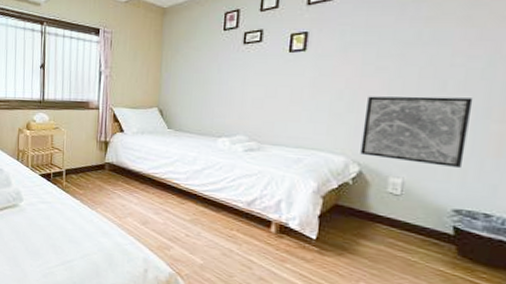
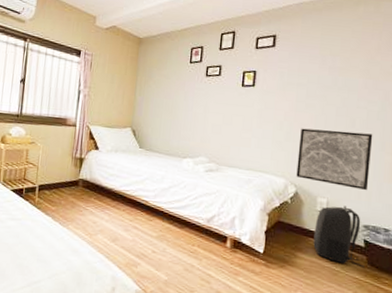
backpack: none [382,186,453,258] -> present [313,205,365,267]

